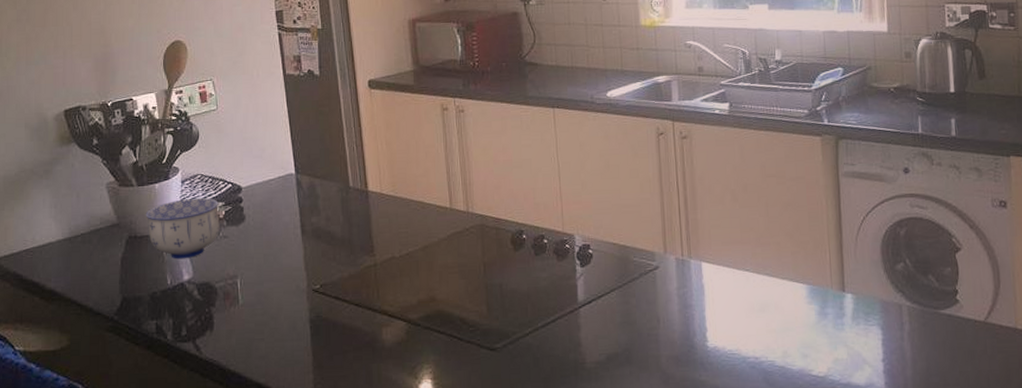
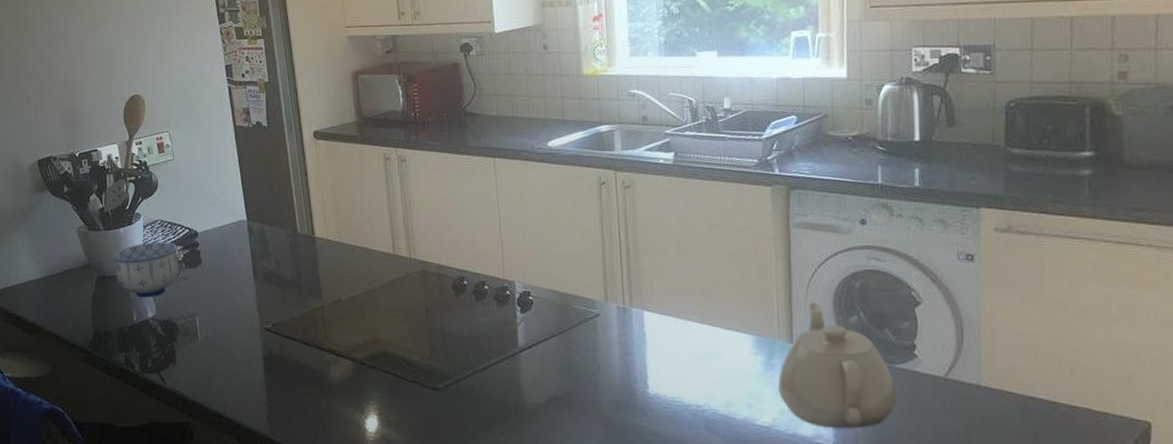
teapot: none [831,250,942,376] -> present [777,303,897,429]

